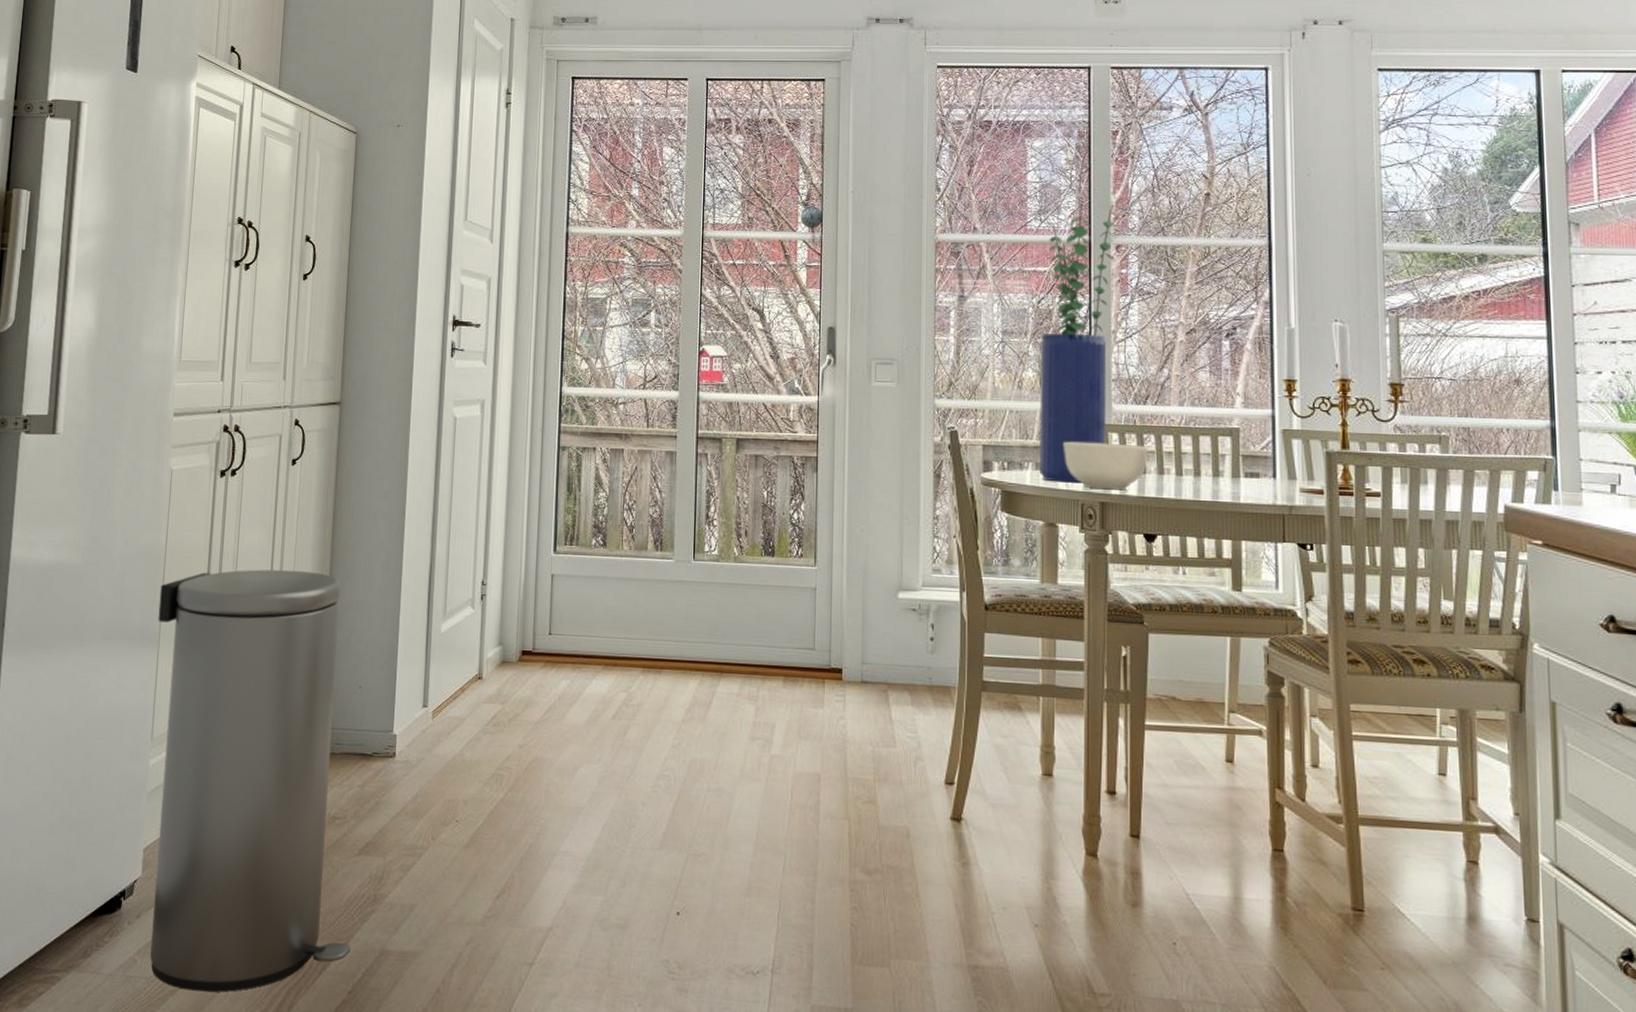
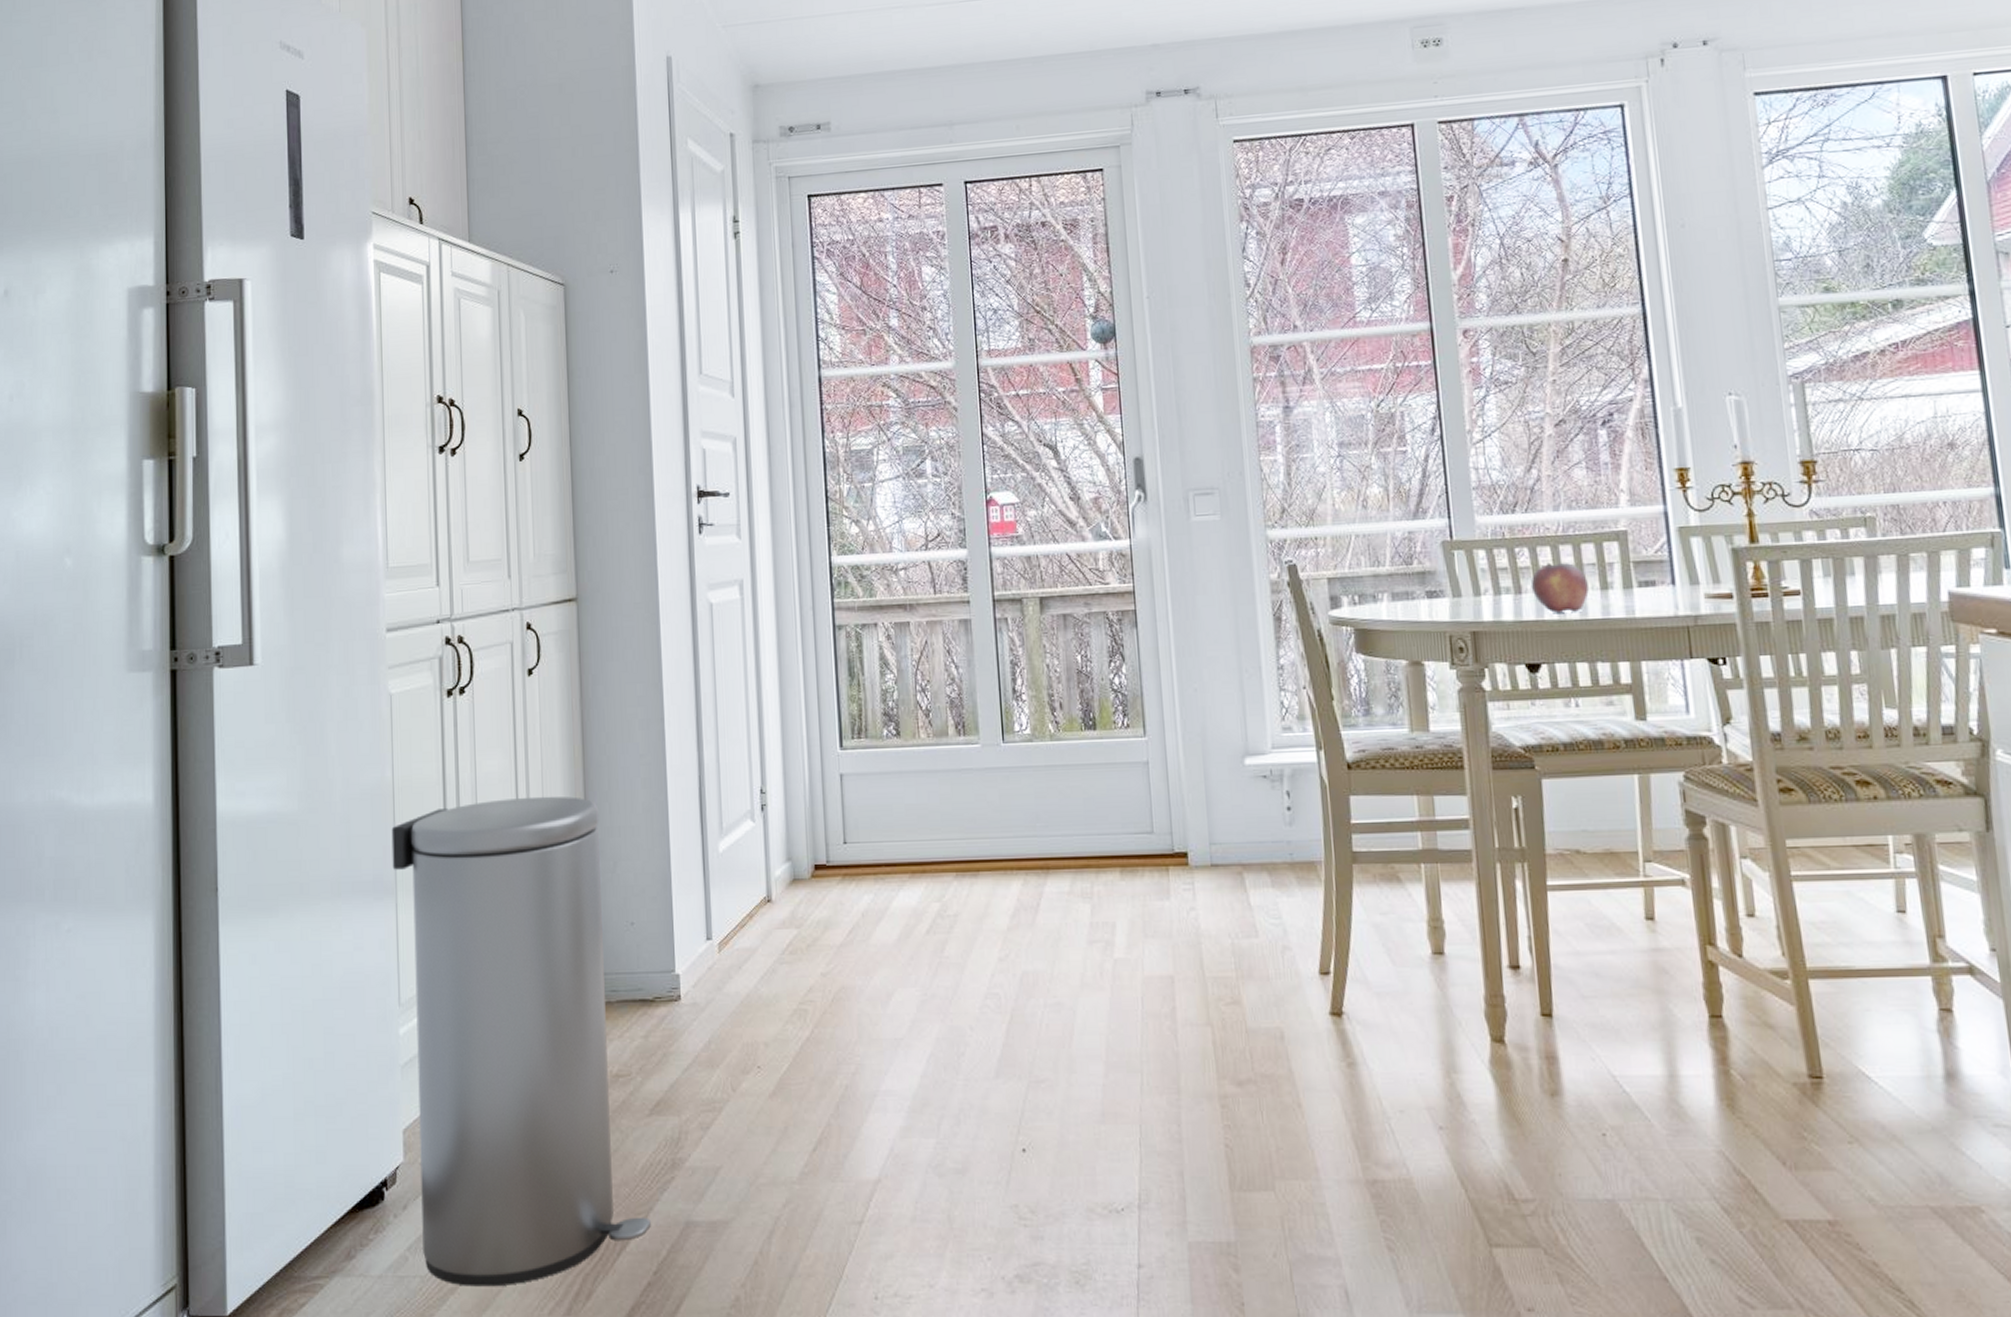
vase: present [1039,205,1115,483] -> none [1383,286,1472,613]
bowl: present [1062,441,1148,490] -> none [1421,561,1523,617]
fruit: none [1154,449,1202,495] -> present [1530,562,1589,614]

